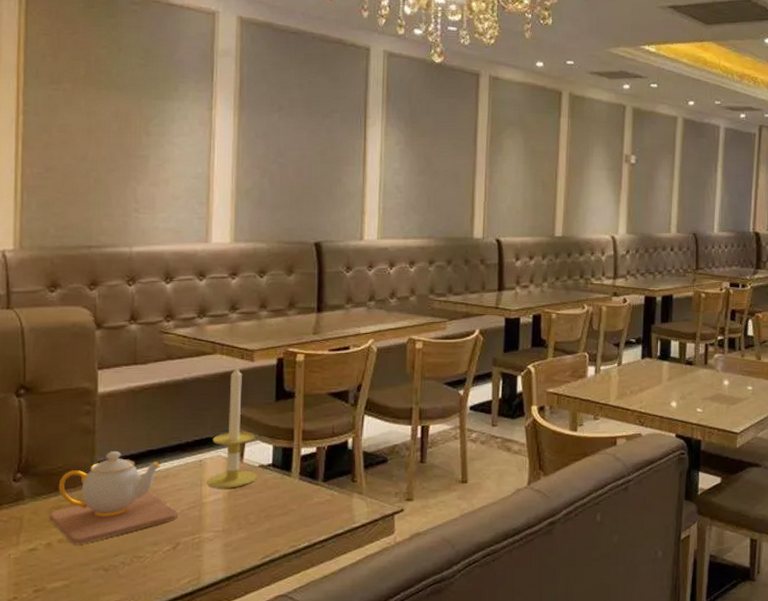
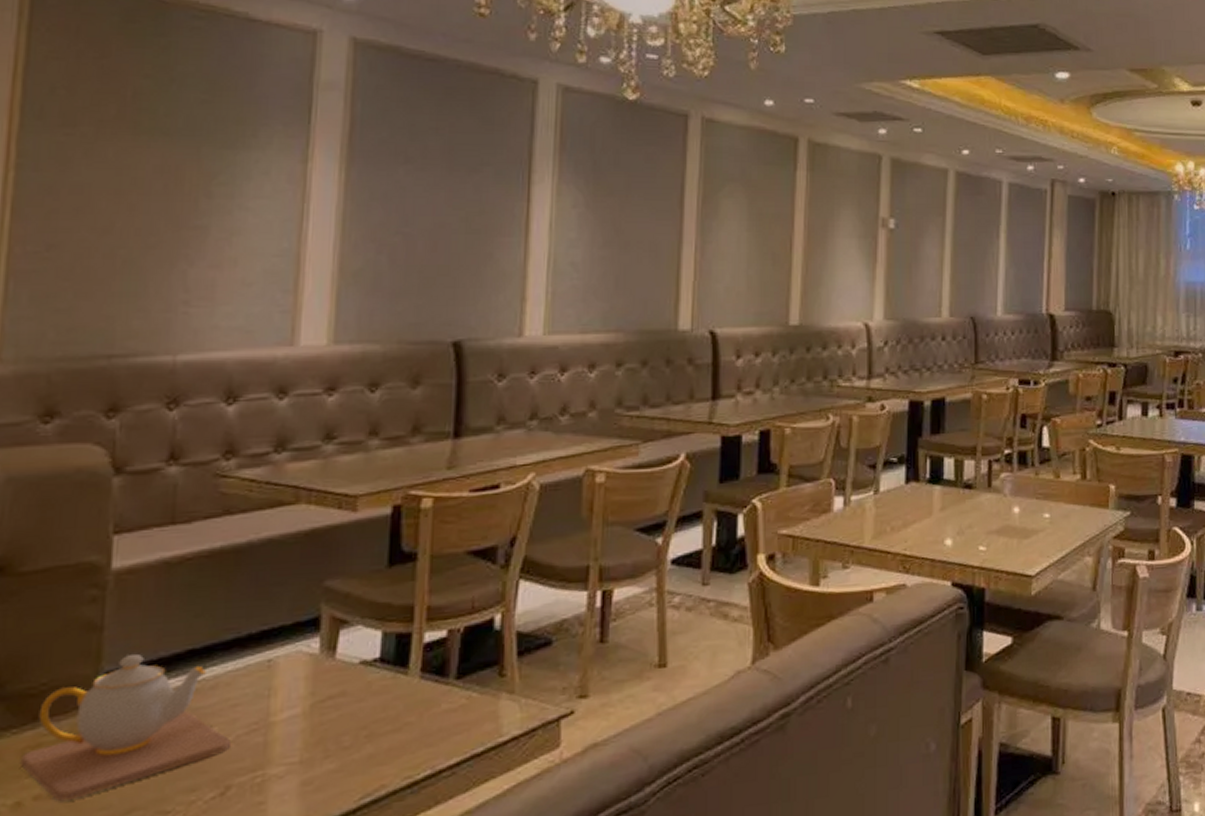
candle: present [207,364,257,489] -> none [279,516,357,700]

